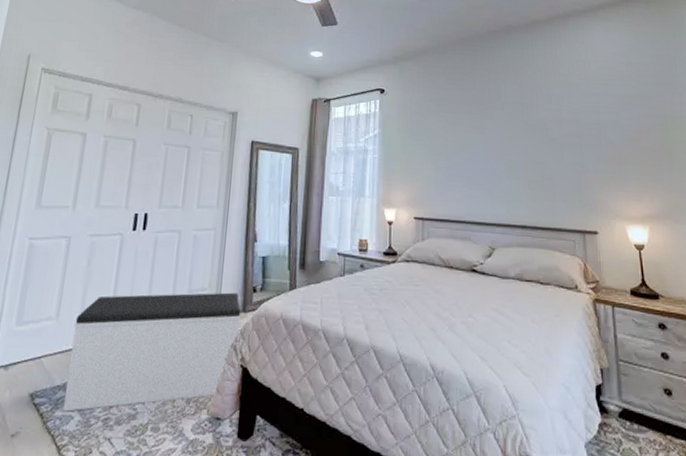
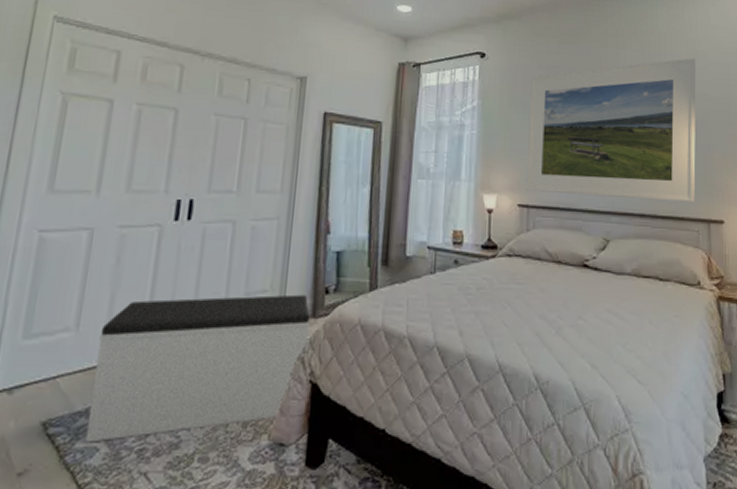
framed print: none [421,89,571,215] -> present [526,58,696,202]

